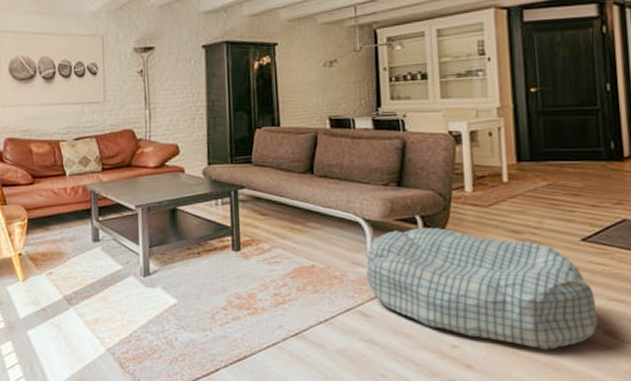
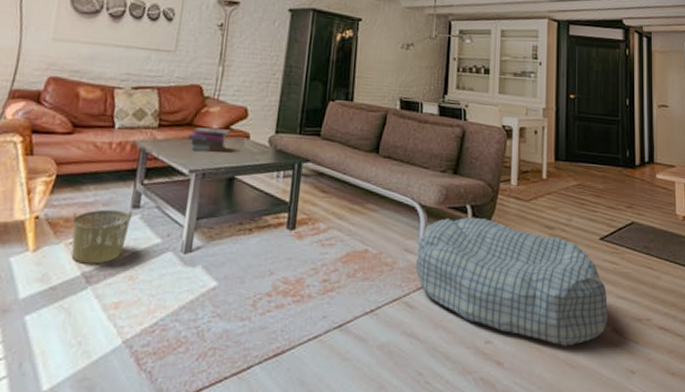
basket: none [47,243,95,289] -> present [71,209,133,264]
books: none [129,166,166,188] -> present [188,127,230,152]

